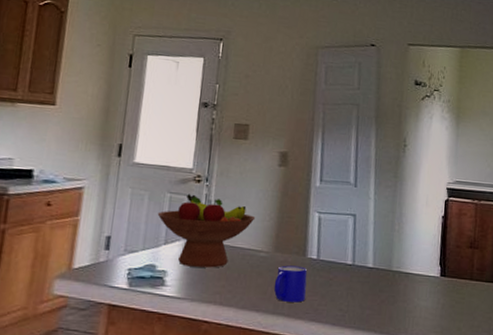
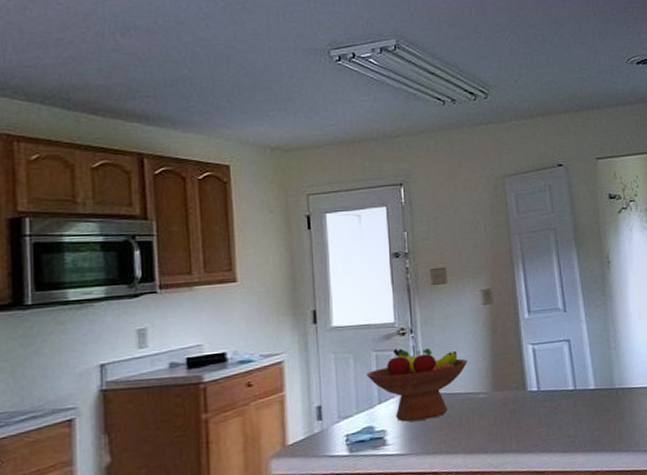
mug: present [273,265,308,303] -> none [498,400,533,439]

